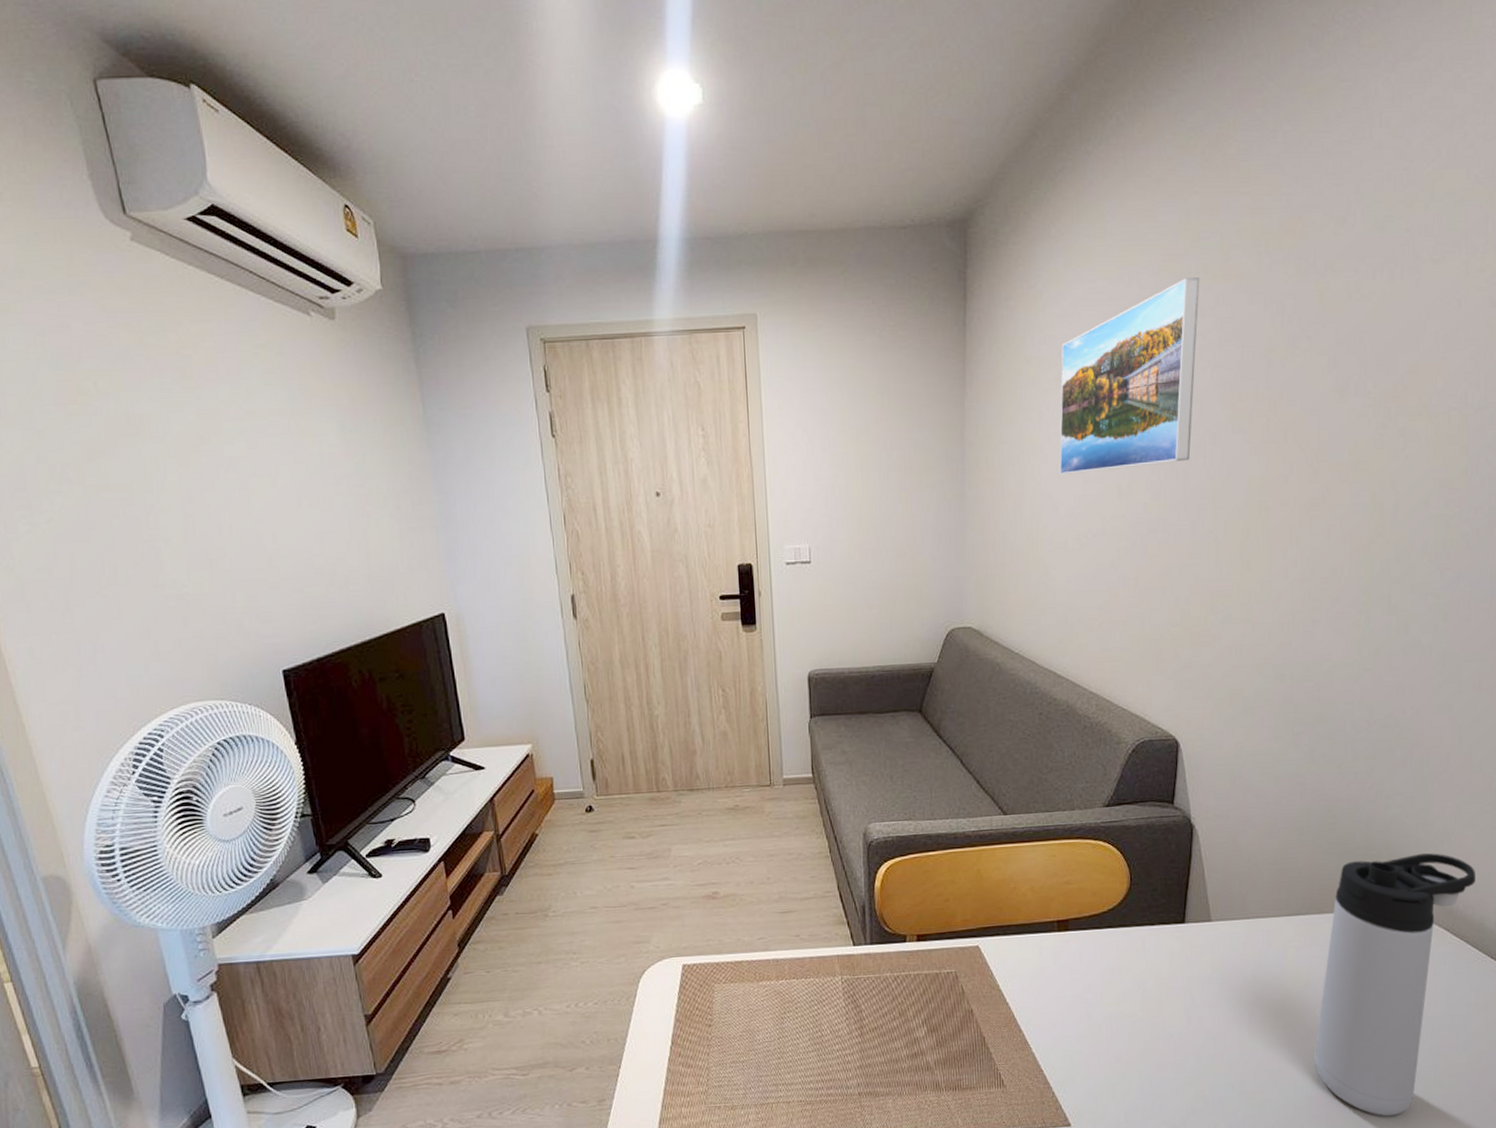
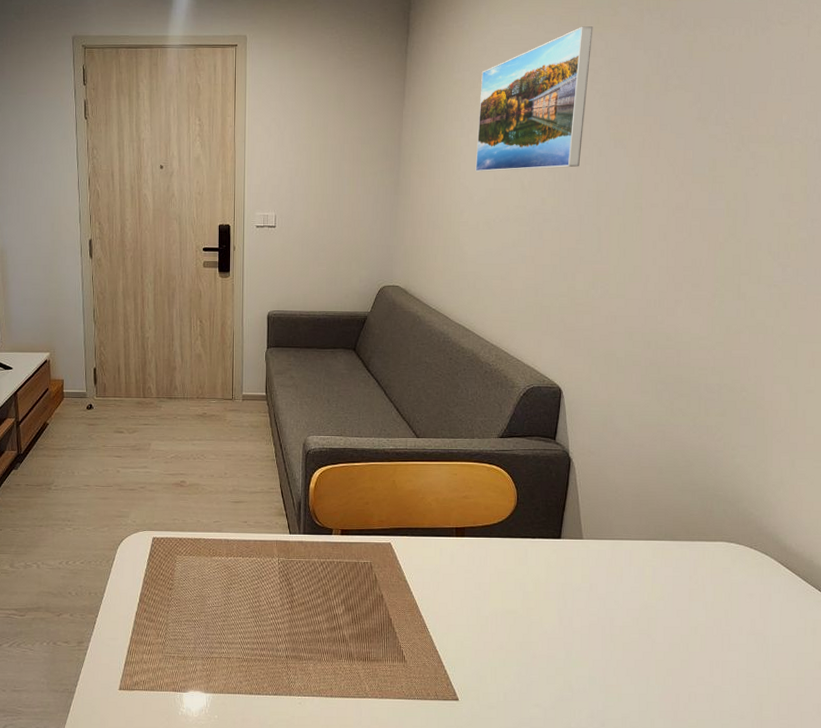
thermos bottle: present [1314,853,1477,1117] -> none [666,498,807,718]

